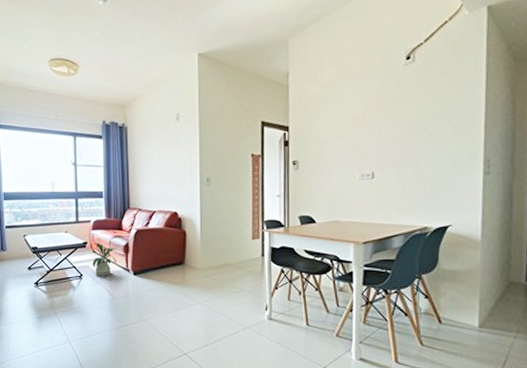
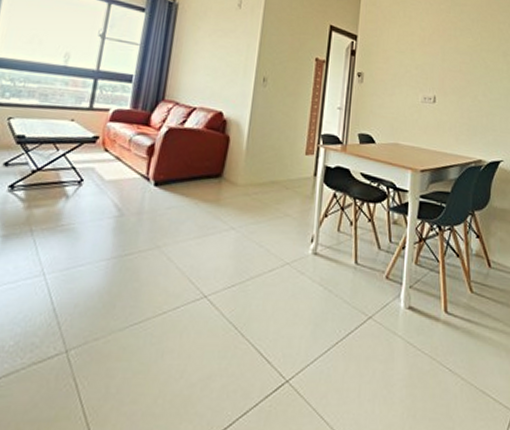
house plant: present [91,243,116,276] -> none [100,139,137,184]

